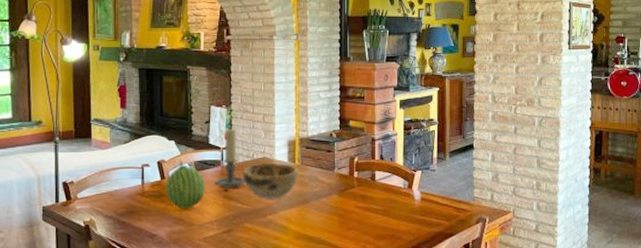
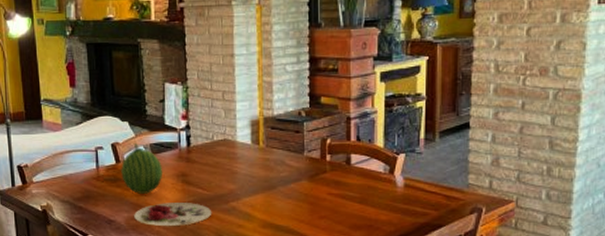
plate: none [176,216,251,240] -> present [134,203,212,227]
candle holder: present [214,128,246,190] -> none [172,107,206,174]
decorative bowl: present [242,163,298,199] -> none [202,145,263,184]

